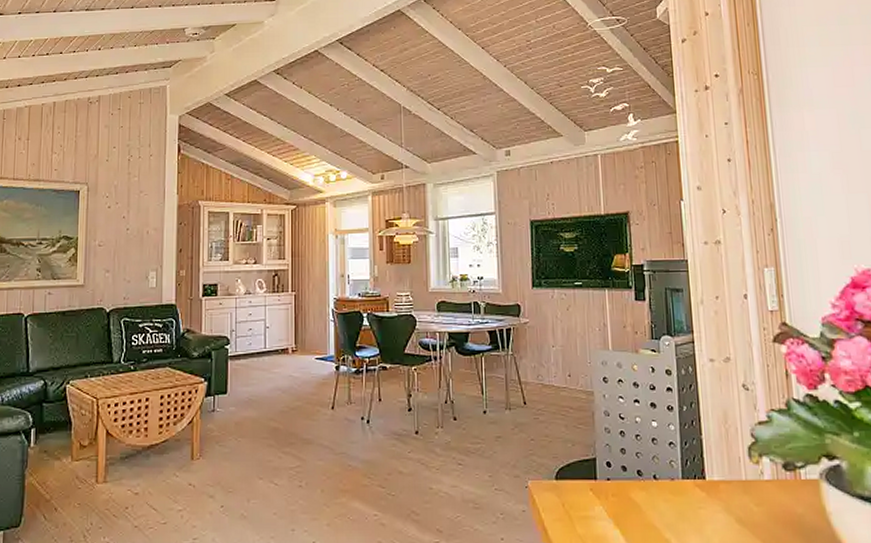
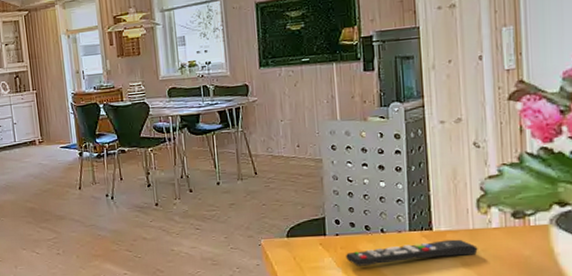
remote control: none [617,491,752,518] -> present [346,239,478,266]

